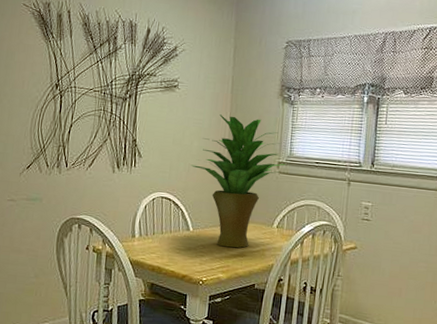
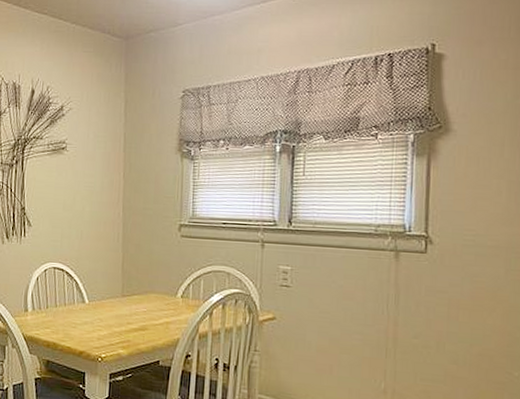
potted plant: present [191,114,286,248] -> none [83,176,188,321]

